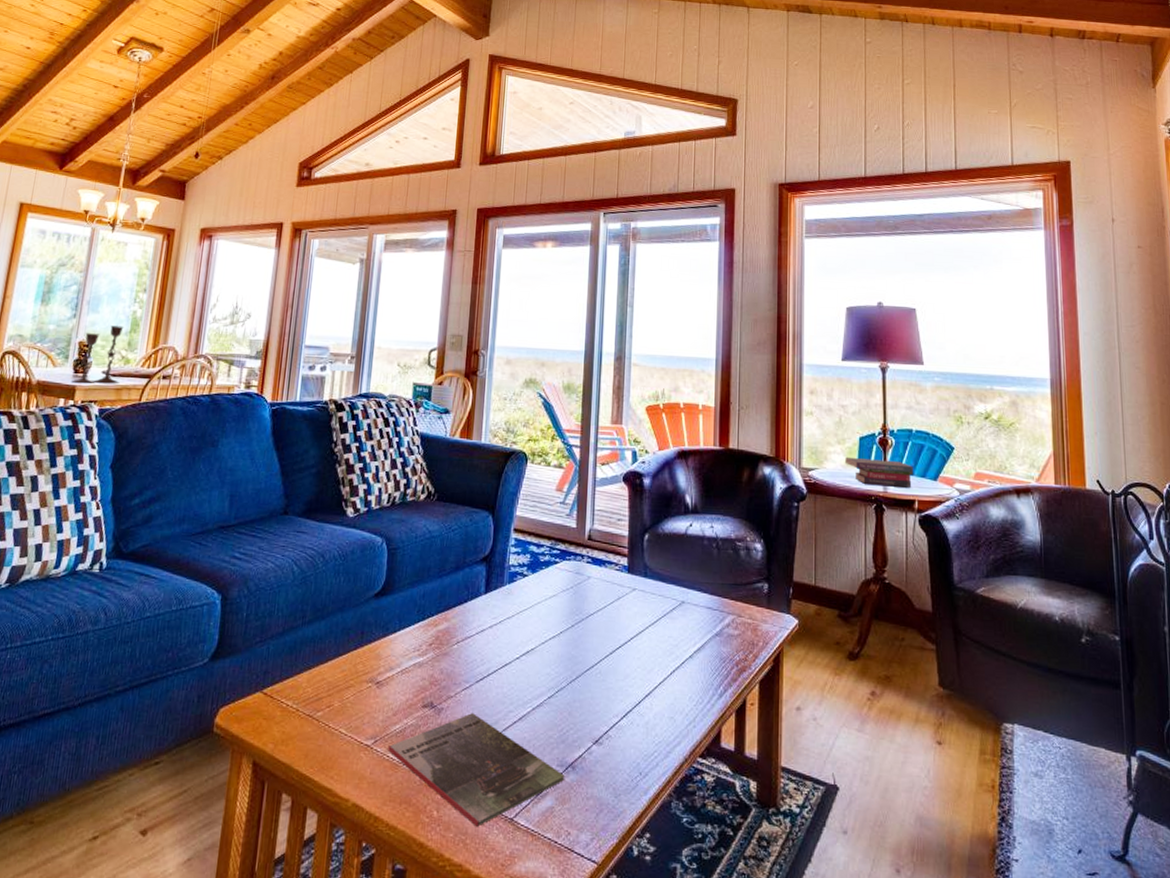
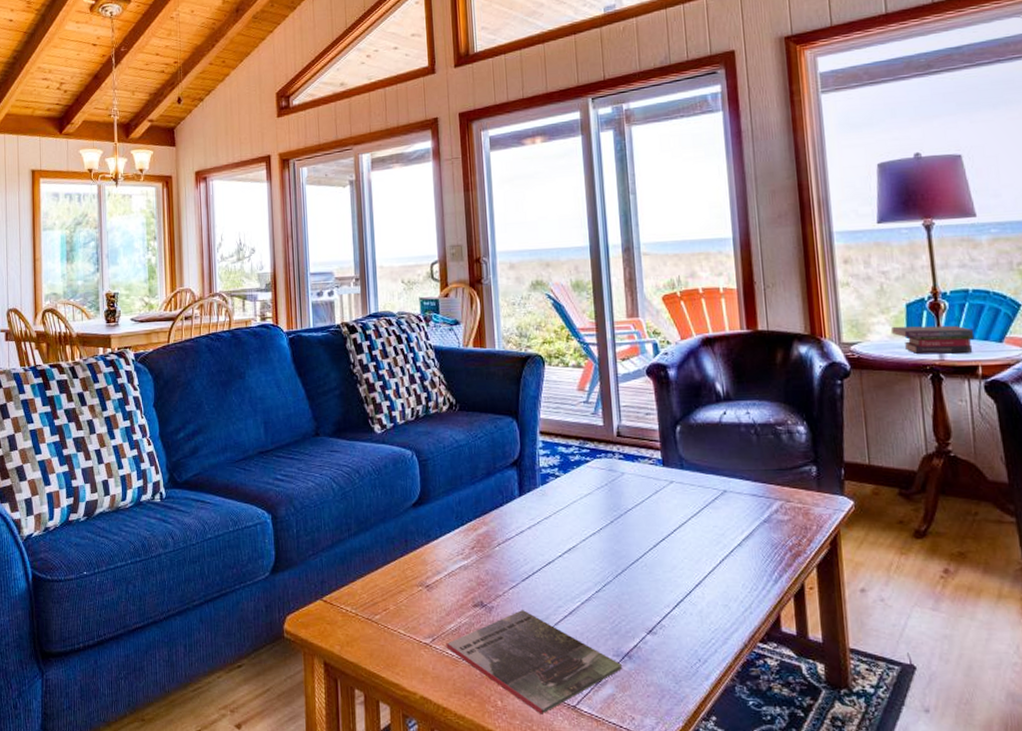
candlestick: present [72,325,124,385] -> none [106,274,148,333]

